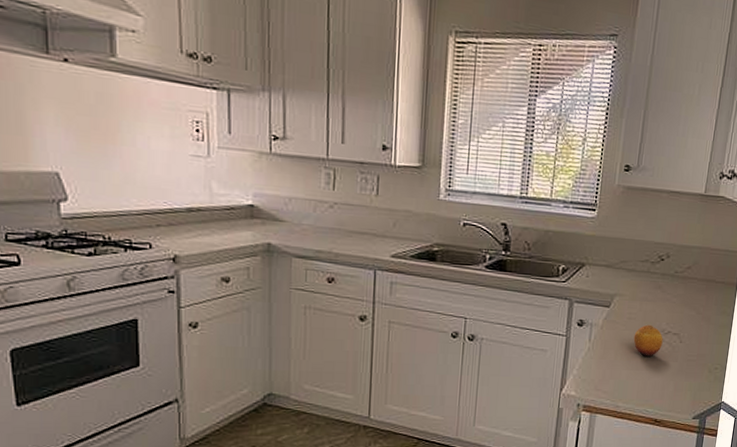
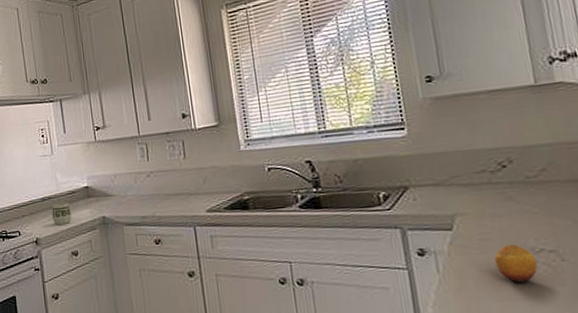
cup: none [200,217,228,244] -> present [51,202,72,225]

